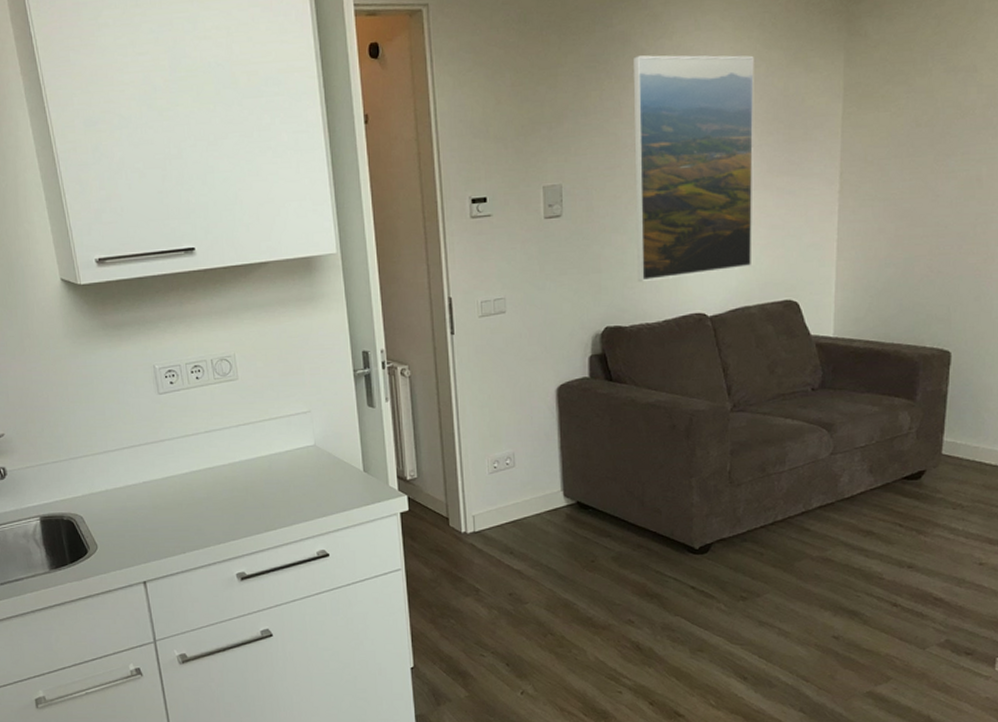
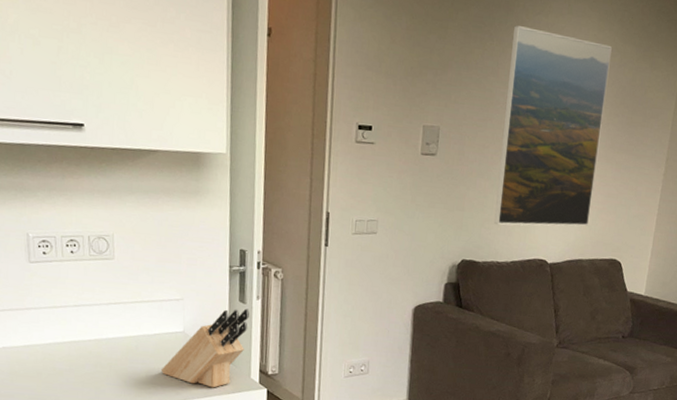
knife block: none [296,412,380,501] -> present [160,308,250,388]

